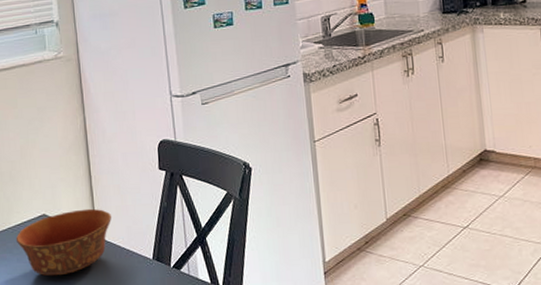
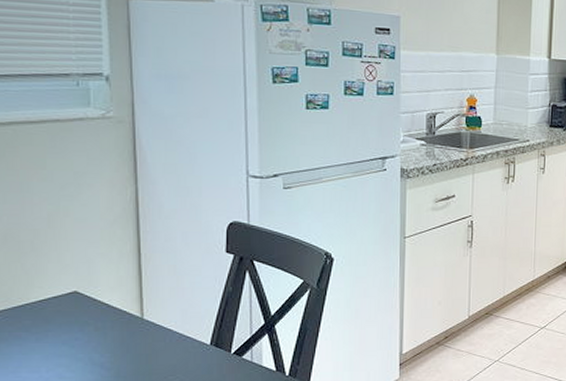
bowl: present [15,208,111,276] -> none [35,288,163,359]

